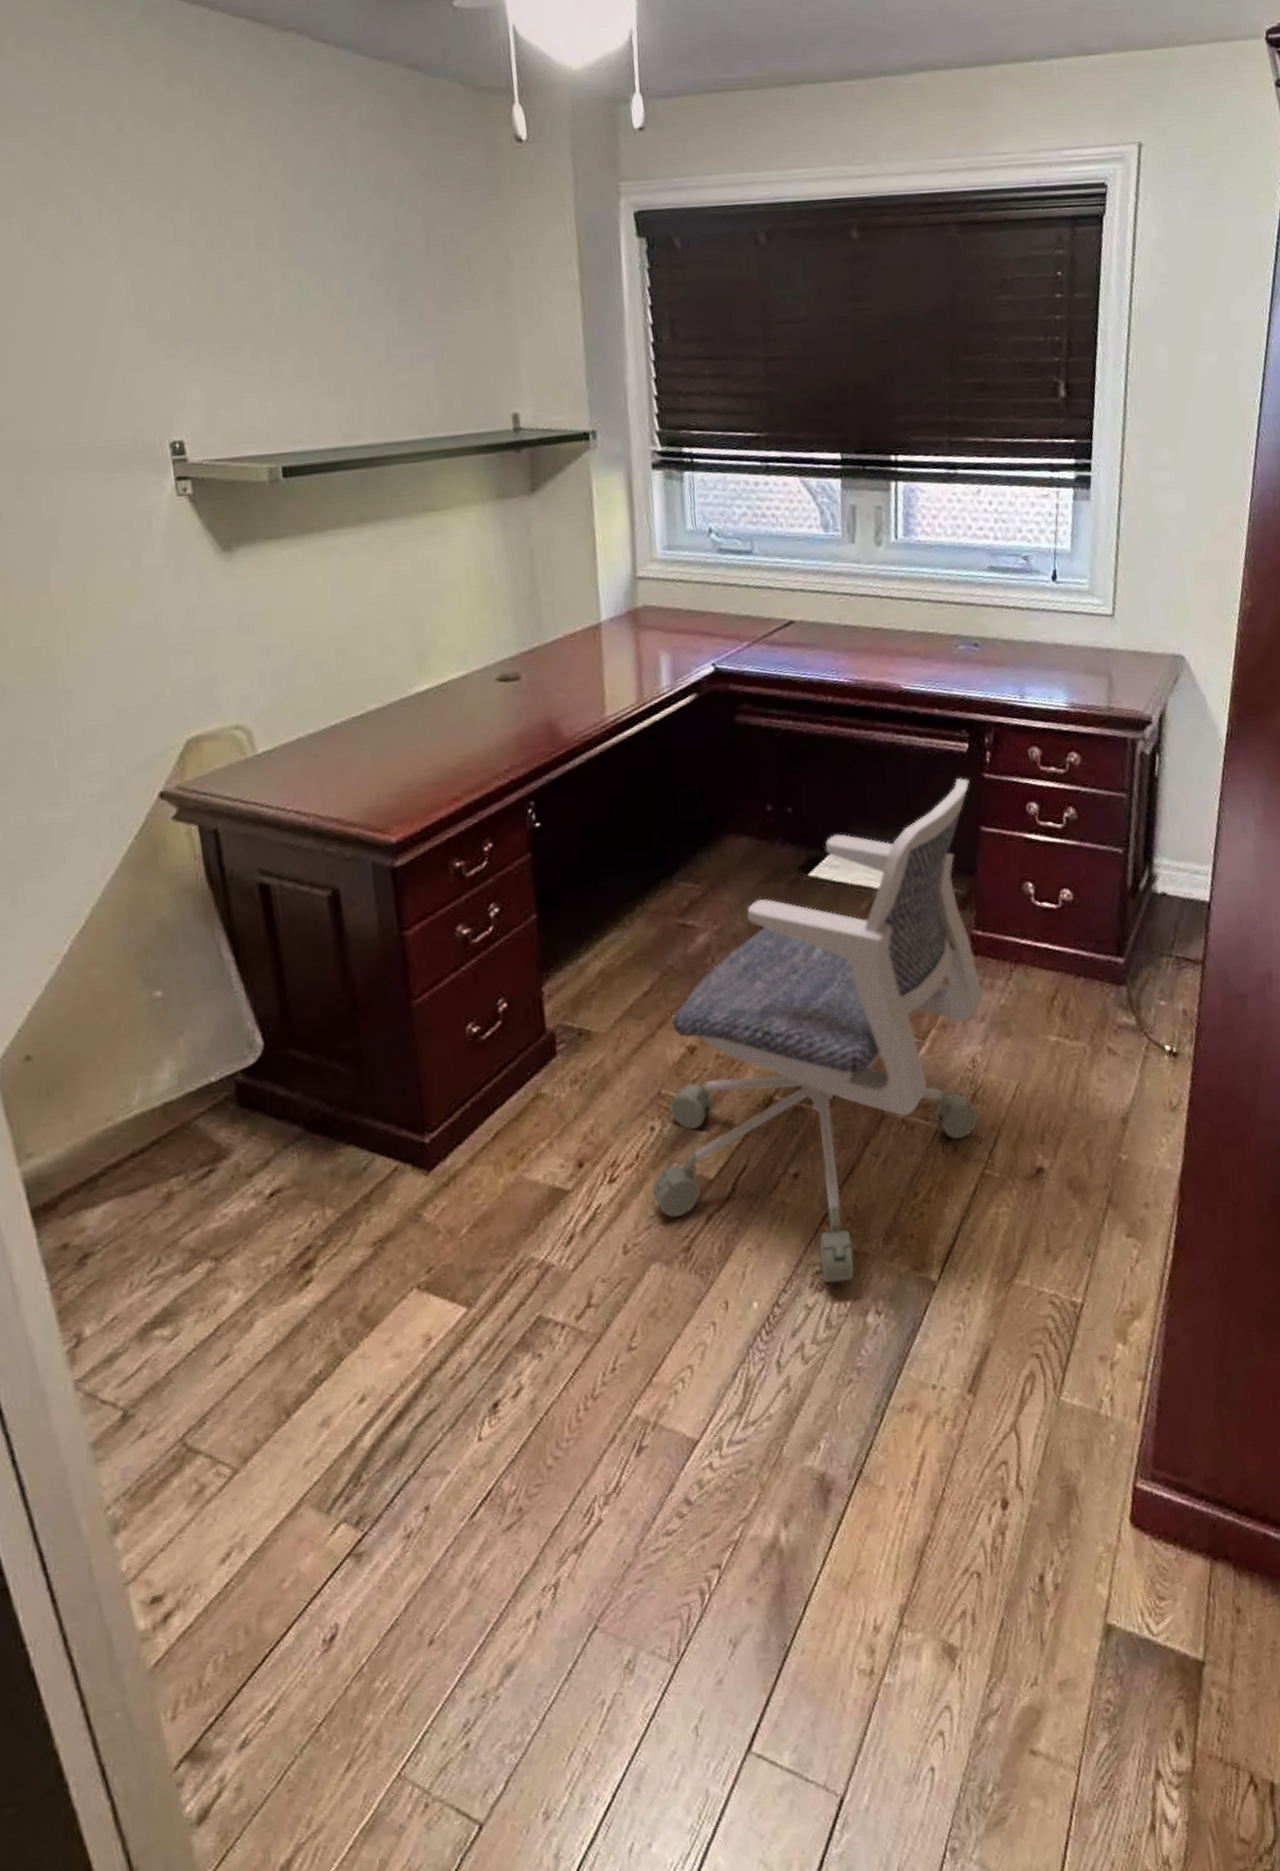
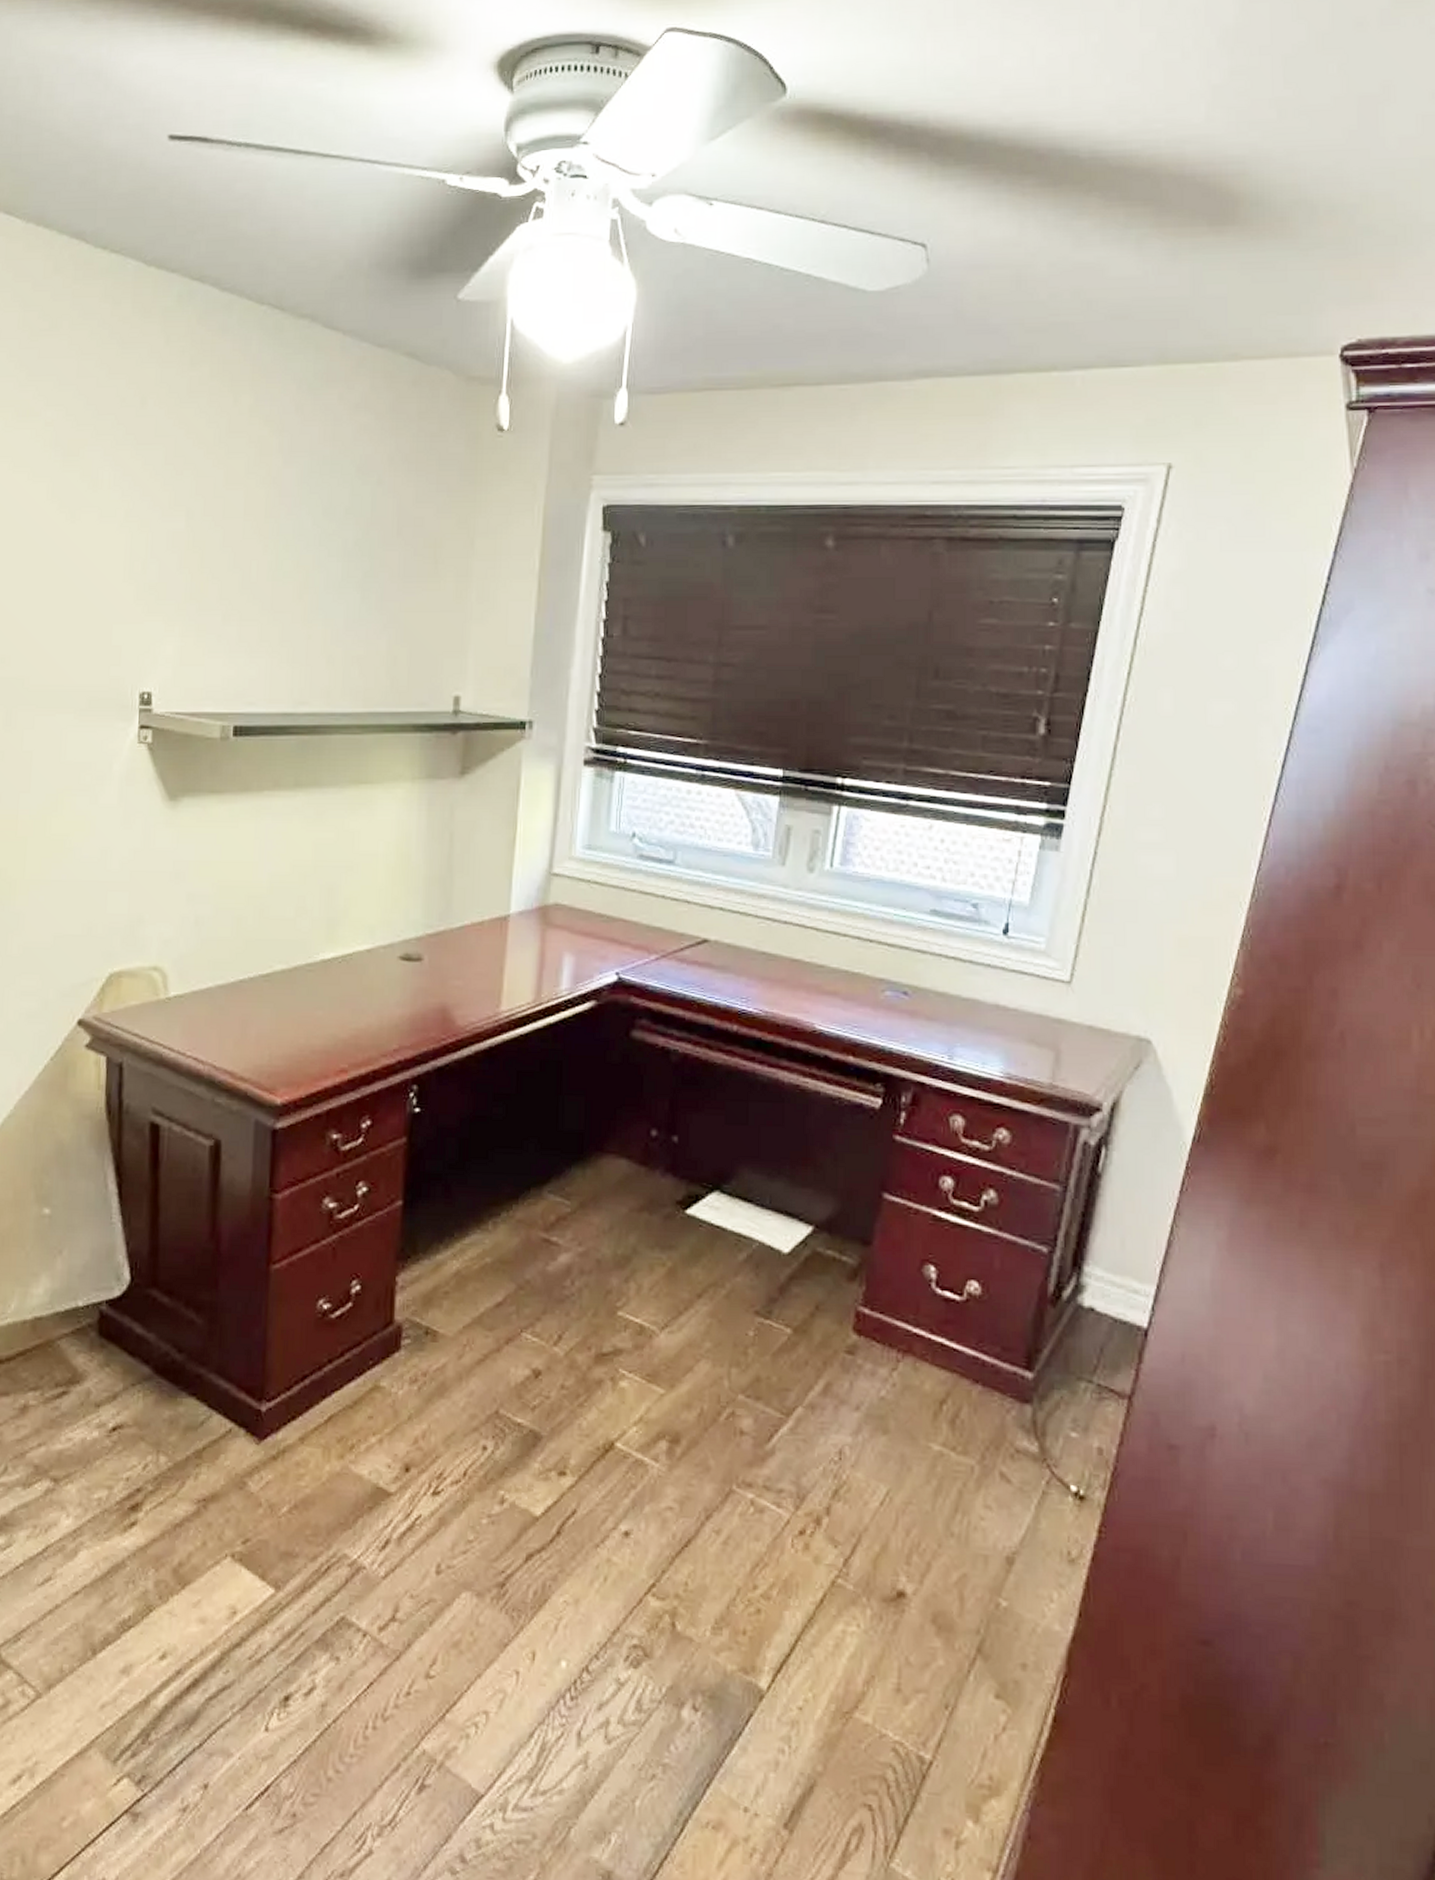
office chair: present [652,778,984,1283] -> none [474,1136,877,1665]

